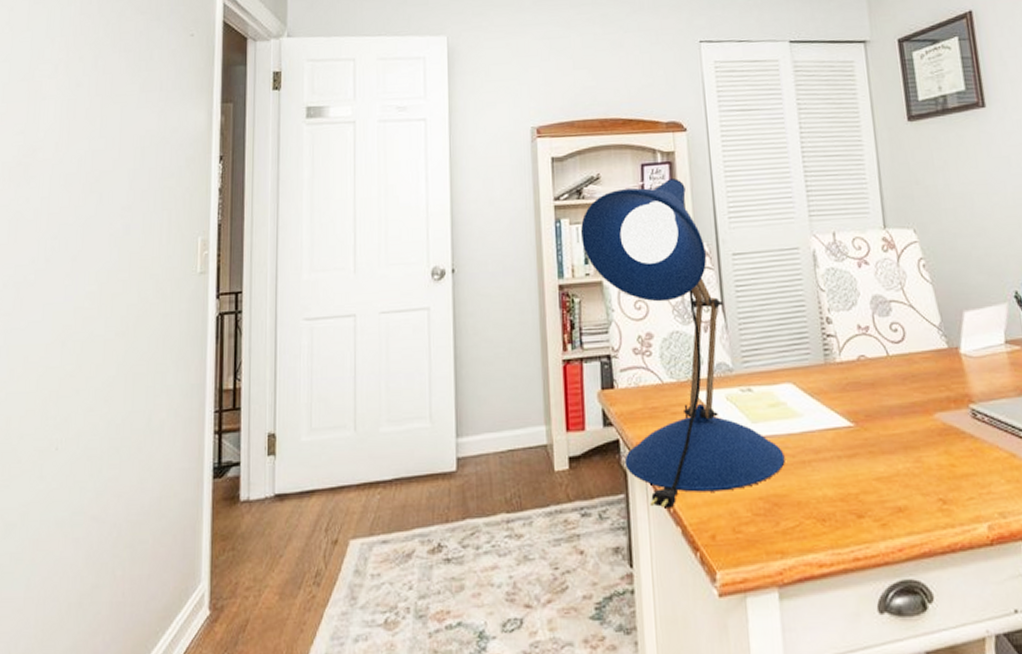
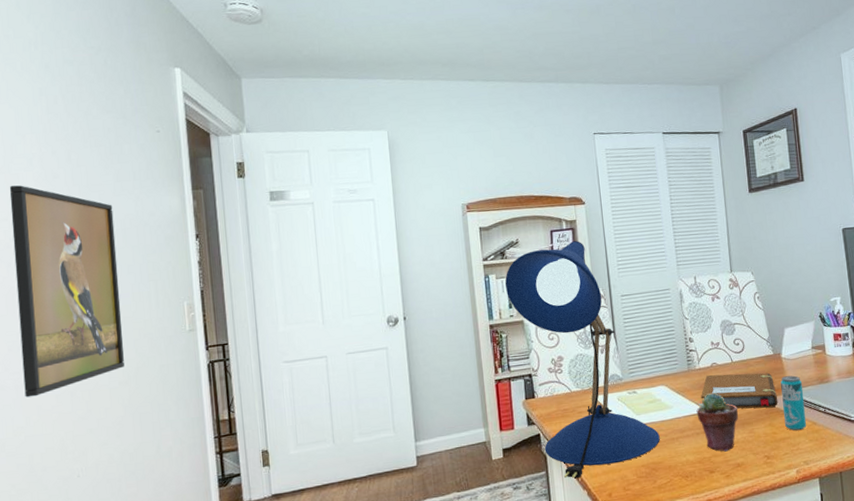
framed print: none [13,94,134,345] -> present [9,185,124,398]
potted succulent: none [837,399,899,488] -> present [696,393,739,452]
notebook: none [843,372,956,427] -> present [700,372,778,409]
beverage can: none [960,381,1001,465] -> present [781,375,806,431]

